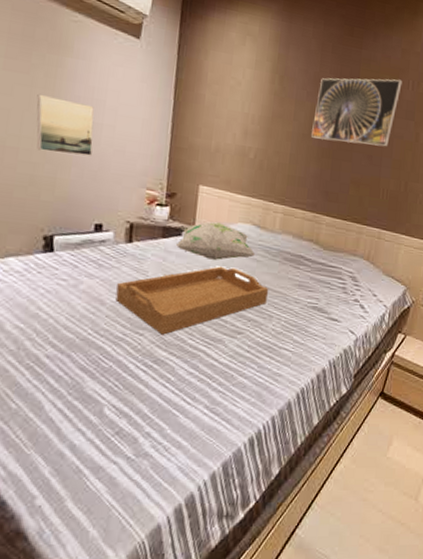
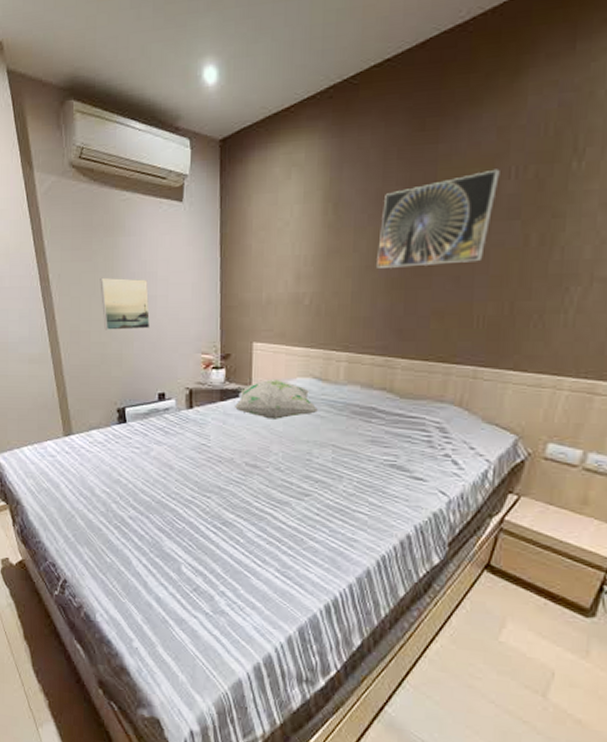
serving tray: present [115,266,269,335] -> none [182,425,337,498]

